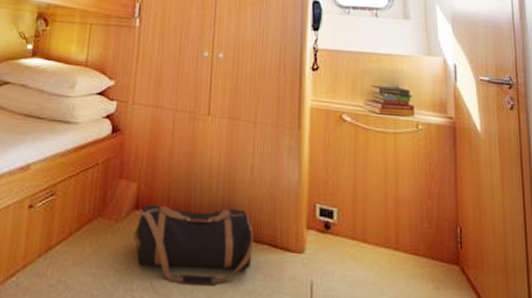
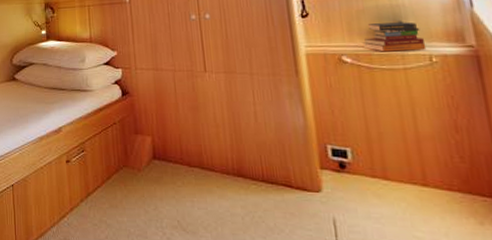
duffel bag: present [133,204,255,286] -> none [156,154,269,224]

